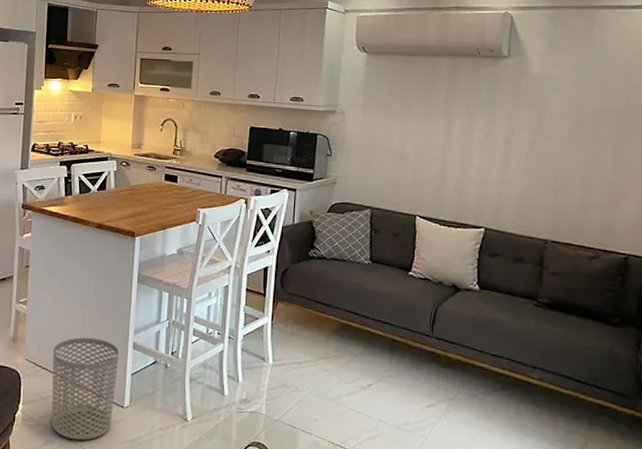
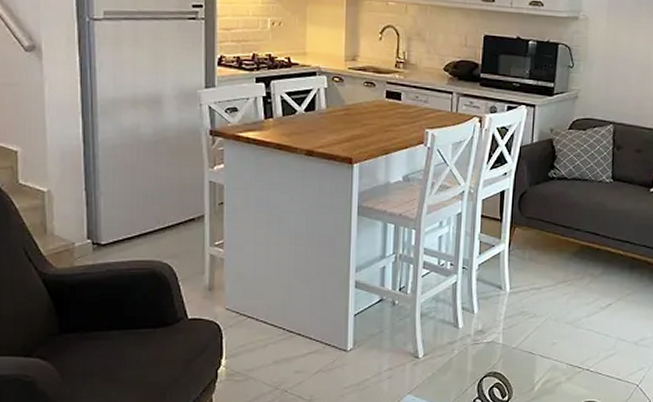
waste bin: present [51,337,119,440] -> none [259,279,339,390]

